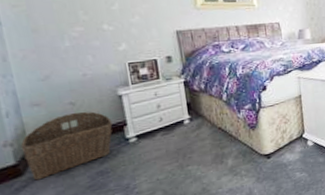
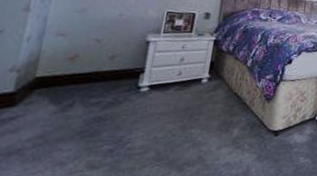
wicker basket: present [20,111,113,181] -> none [25,49,131,115]

